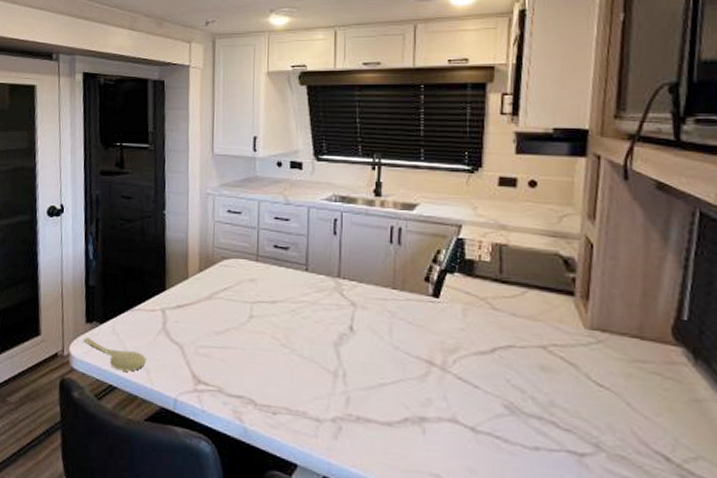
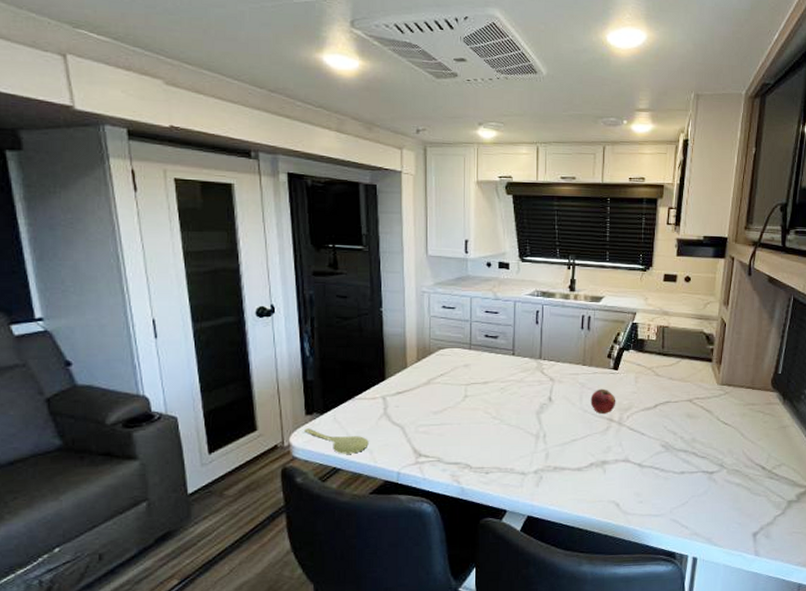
fruit: none [403,320,438,355] -> present [590,388,616,415]

